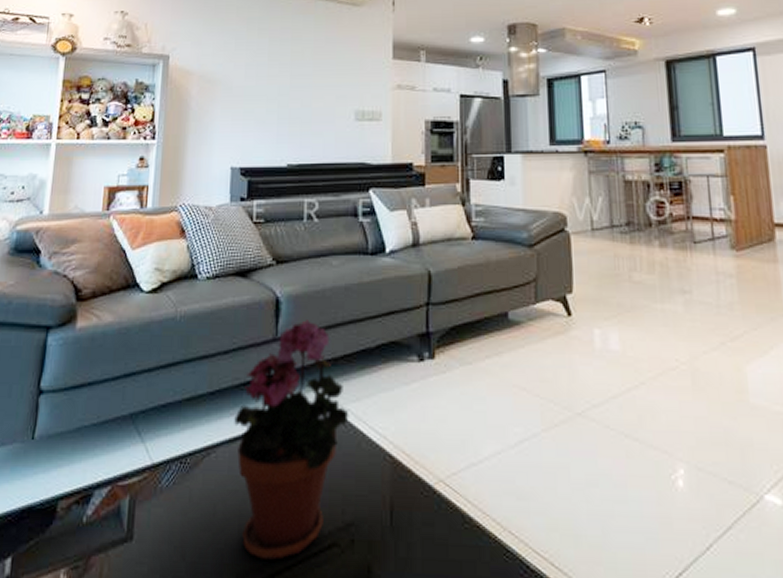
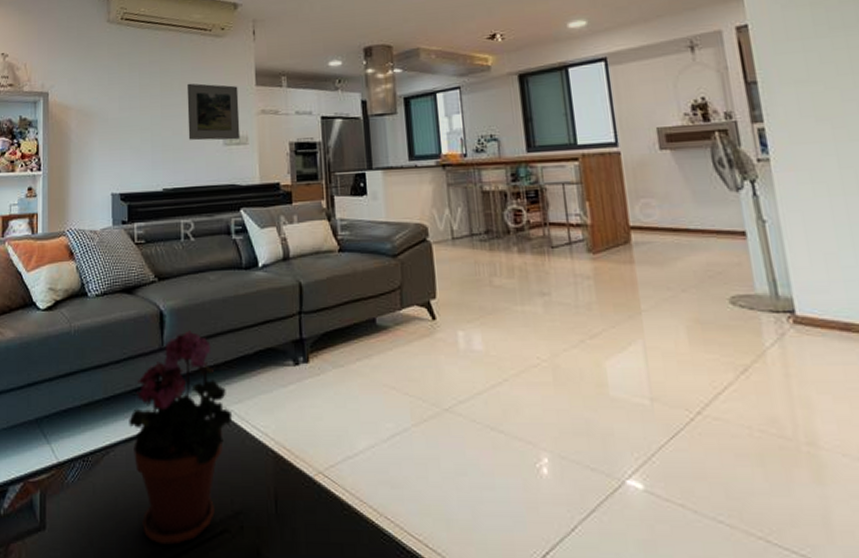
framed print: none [318,53,374,115] -> present [186,83,241,141]

